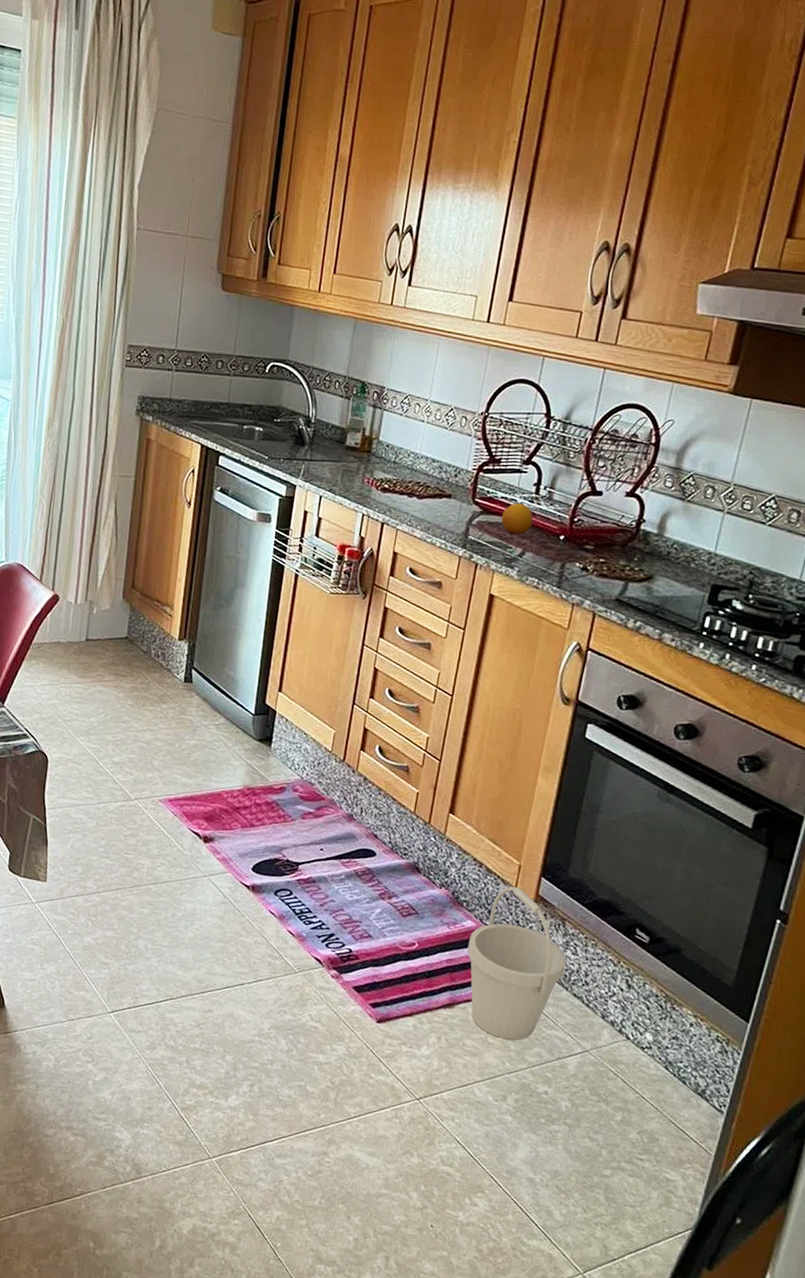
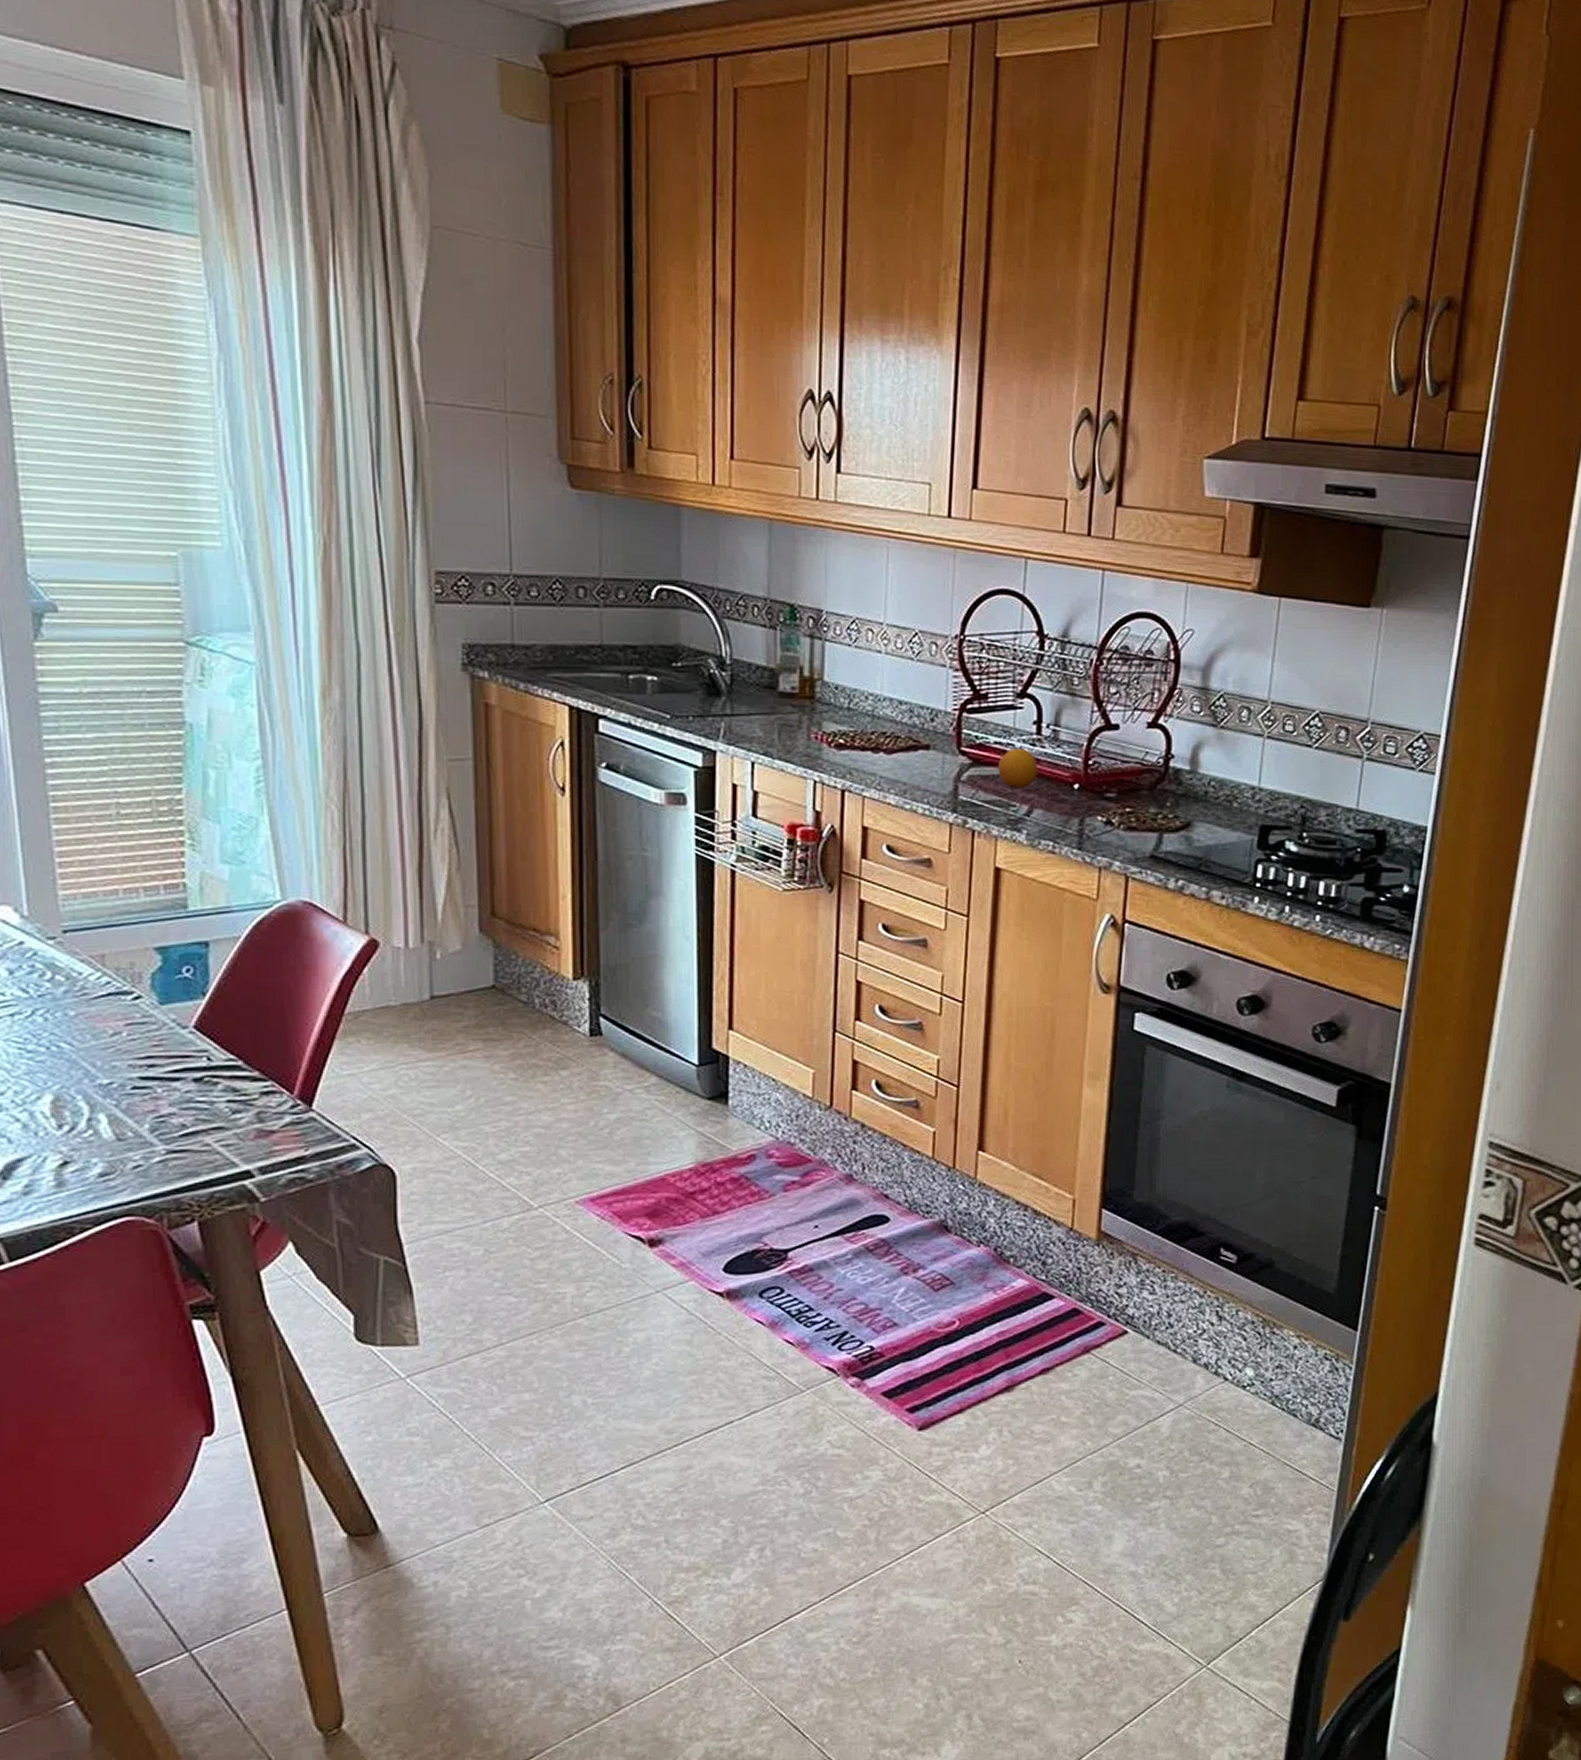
bucket: present [467,886,566,1040] -> none [1022,1226,1143,1414]

